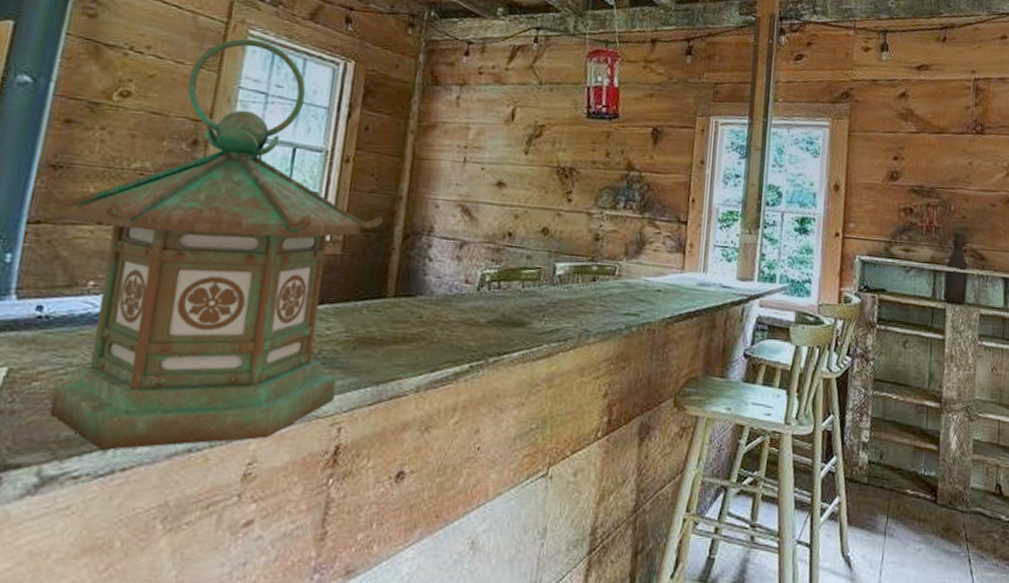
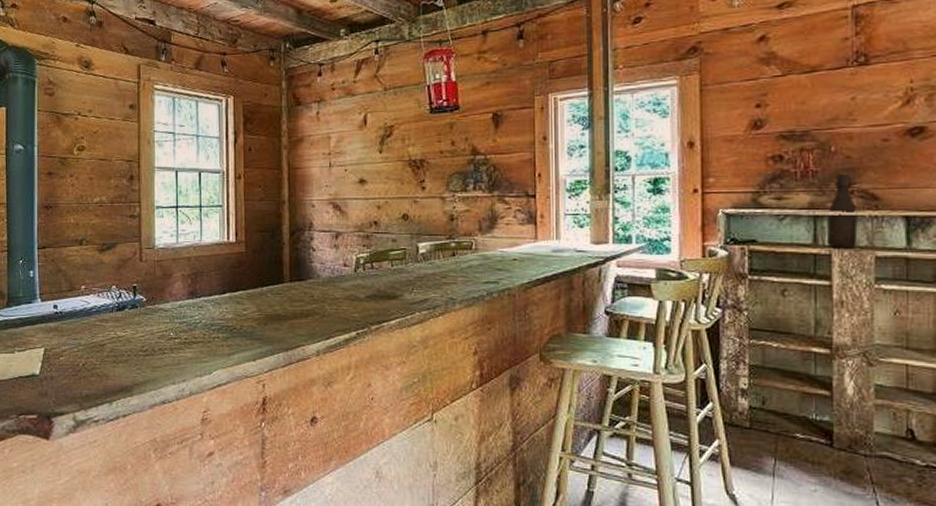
lantern: present [43,38,384,451] -> none [44,92,274,403]

